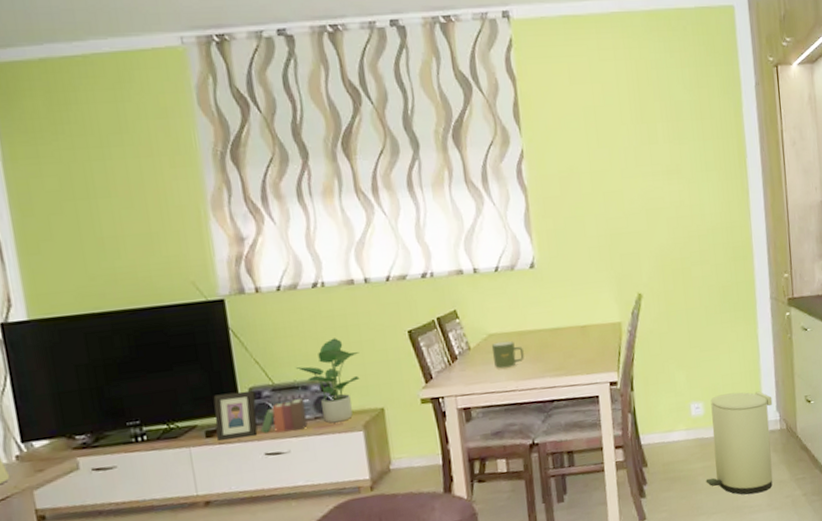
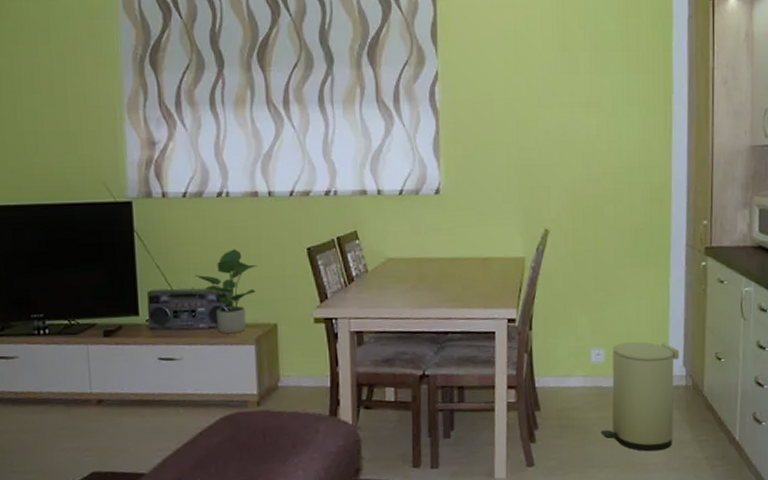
picture frame: present [213,390,258,442] -> none [113,294,154,342]
books: present [260,397,308,434] -> none [156,306,201,339]
mug: present [491,341,524,370] -> none [389,266,422,296]

